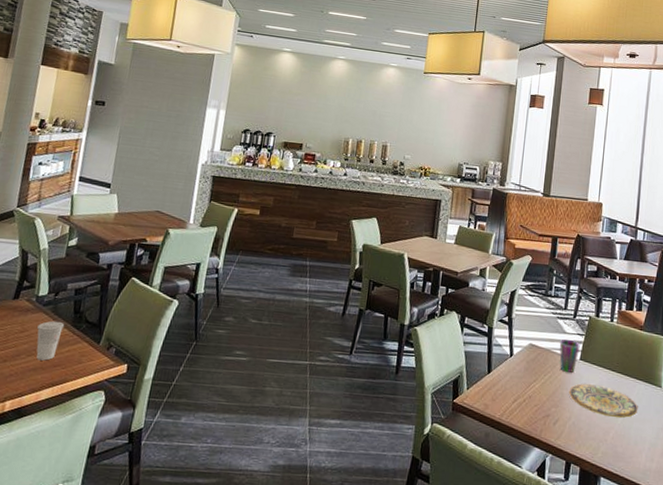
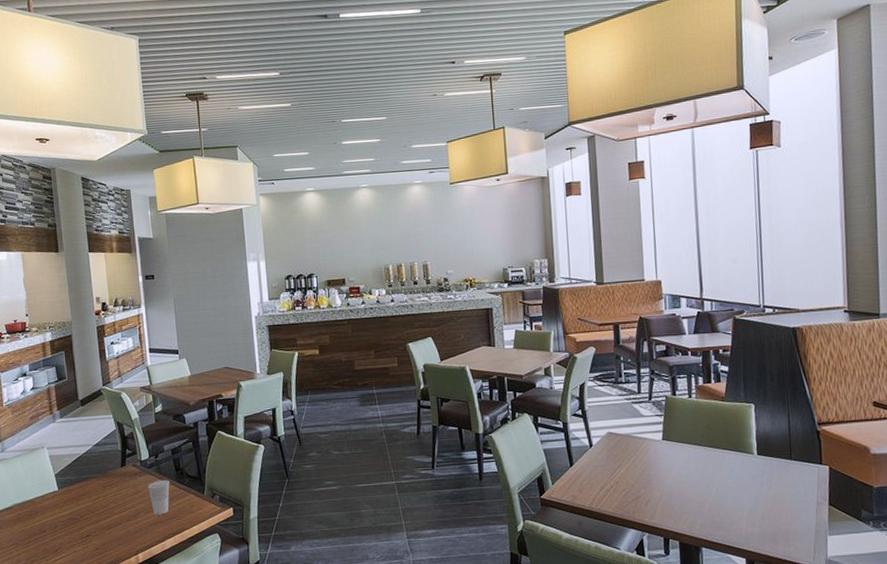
cup: present [559,339,580,373] -> none [638,422,661,454]
plate: present [568,383,638,418] -> none [655,461,732,490]

